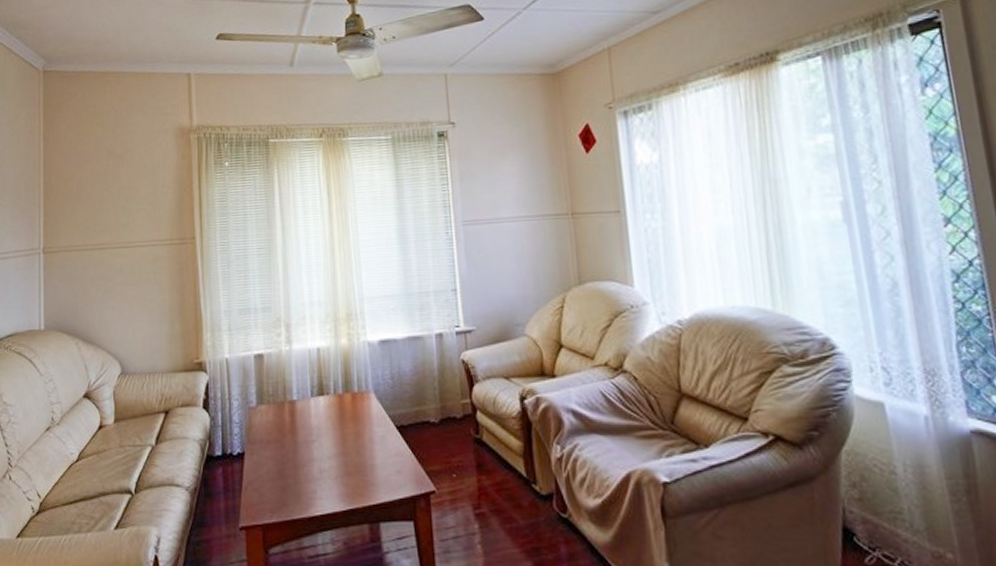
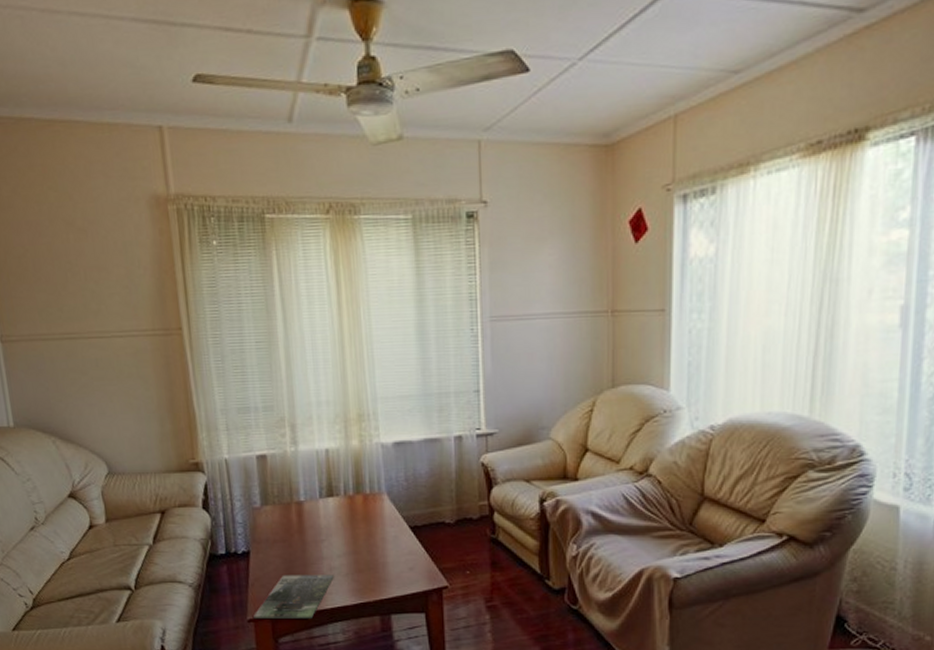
magazine: none [244,478,324,527] -> present [252,575,334,619]

